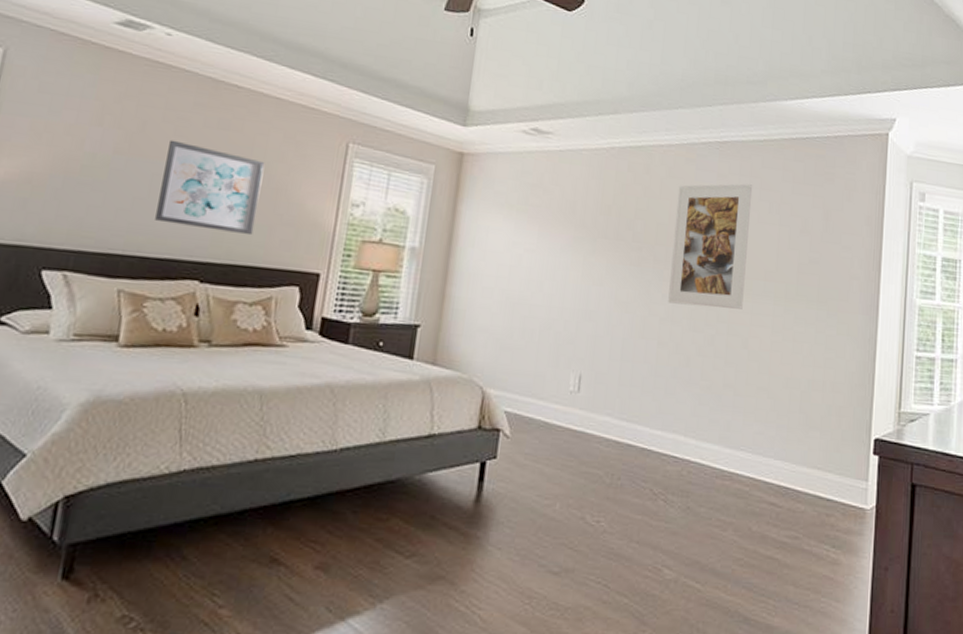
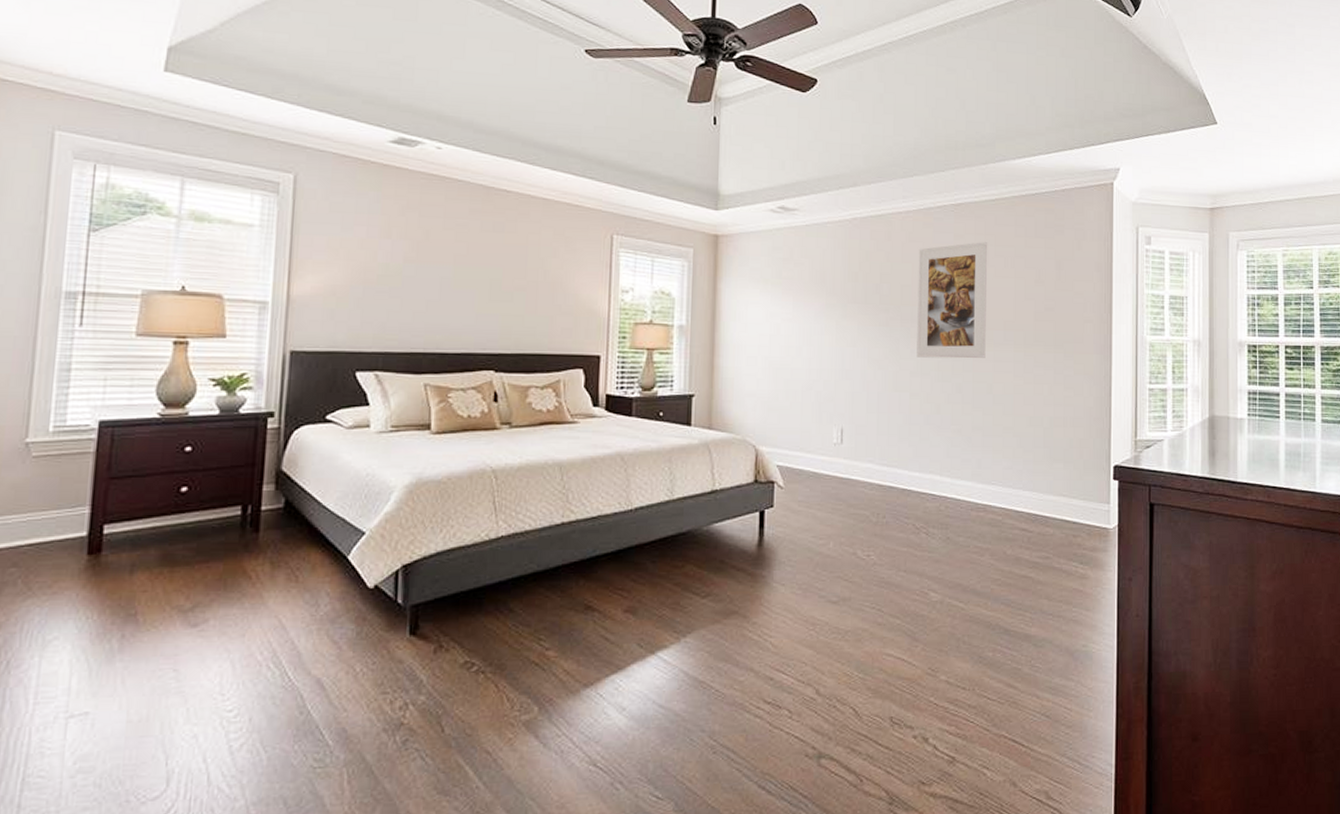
wall art: present [155,139,265,236] -> none [449,245,540,327]

